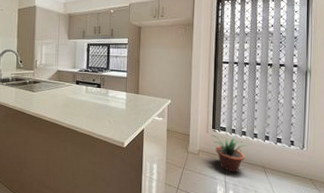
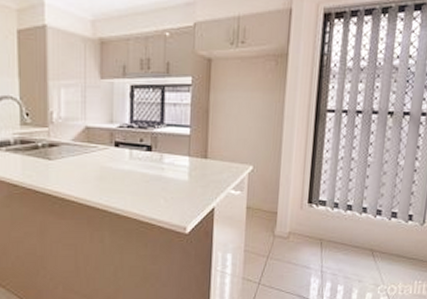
potted plant: present [212,135,248,173] -> none [307,212,354,259]

